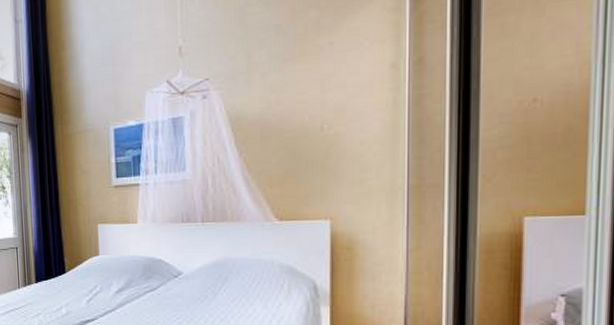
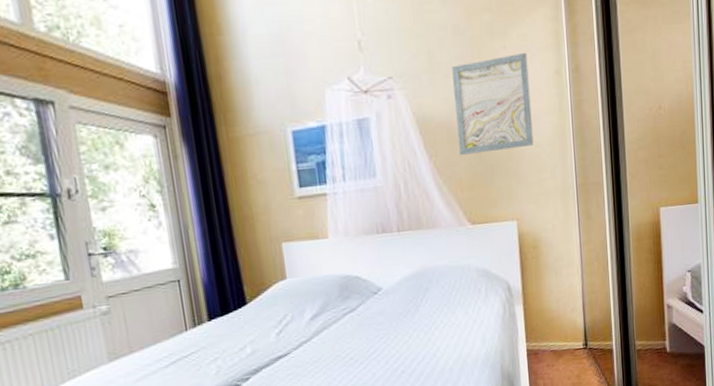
wall art: none [271,46,358,152] -> present [452,52,534,155]

